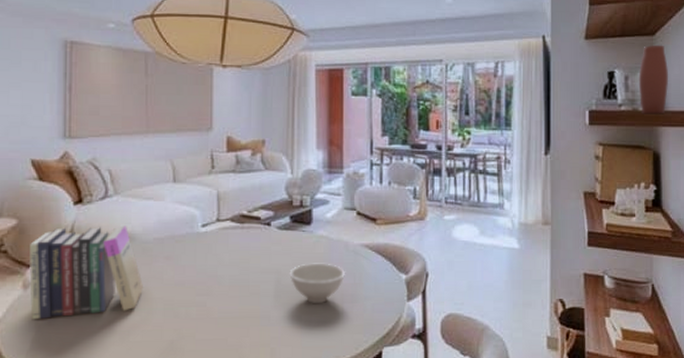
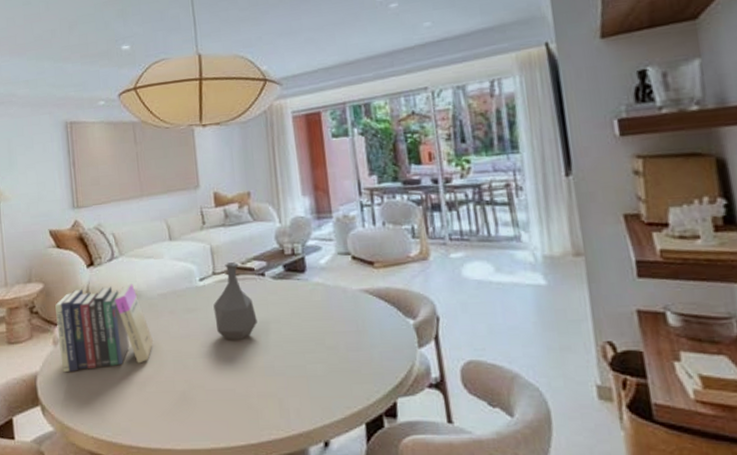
vase: none [214,210,258,289] -> present [213,262,257,340]
bowl: present [289,263,345,303] -> none [288,310,347,352]
vase: present [638,45,669,116] -> none [681,28,727,115]

